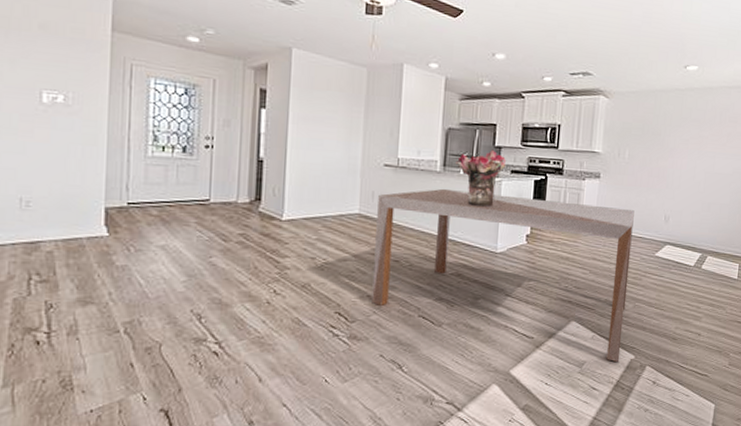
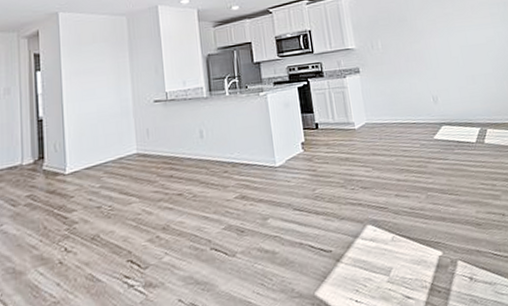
table: present [371,188,635,362] -> none [153,97,427,263]
bouquet: present [455,149,507,207] -> none [220,66,268,125]

